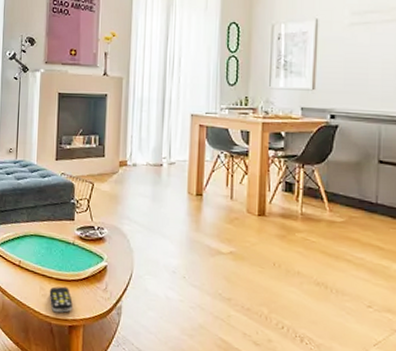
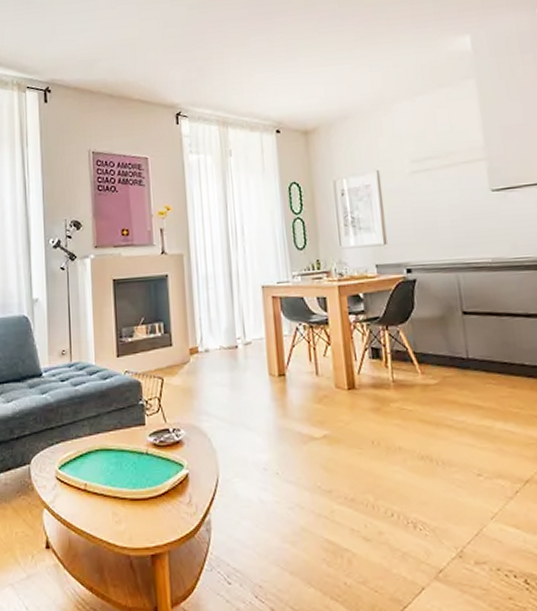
remote control: present [49,286,73,313] -> none [124,507,153,542]

